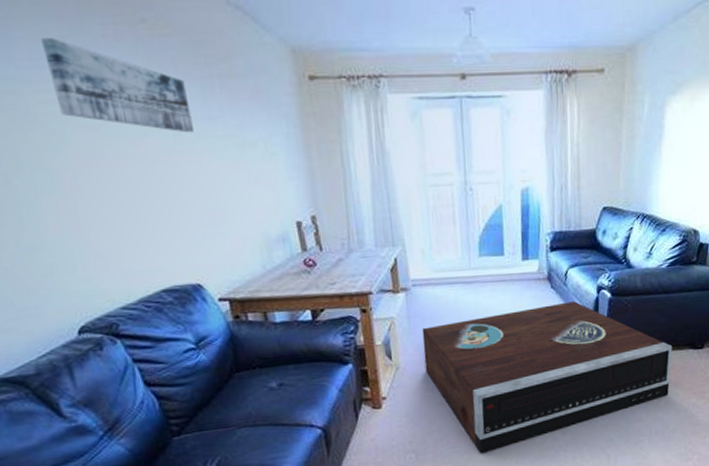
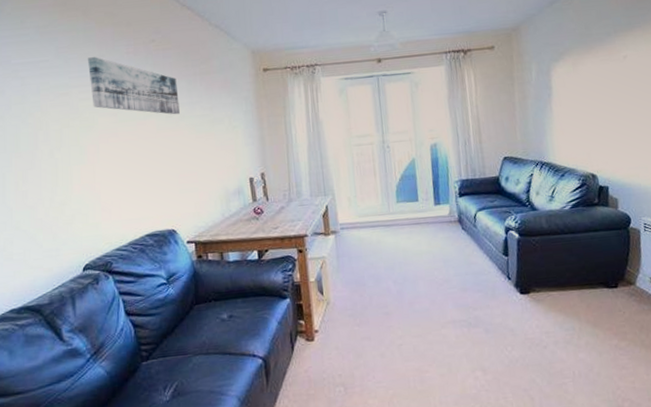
stereo: present [422,301,673,454] -> none [349,241,588,390]

